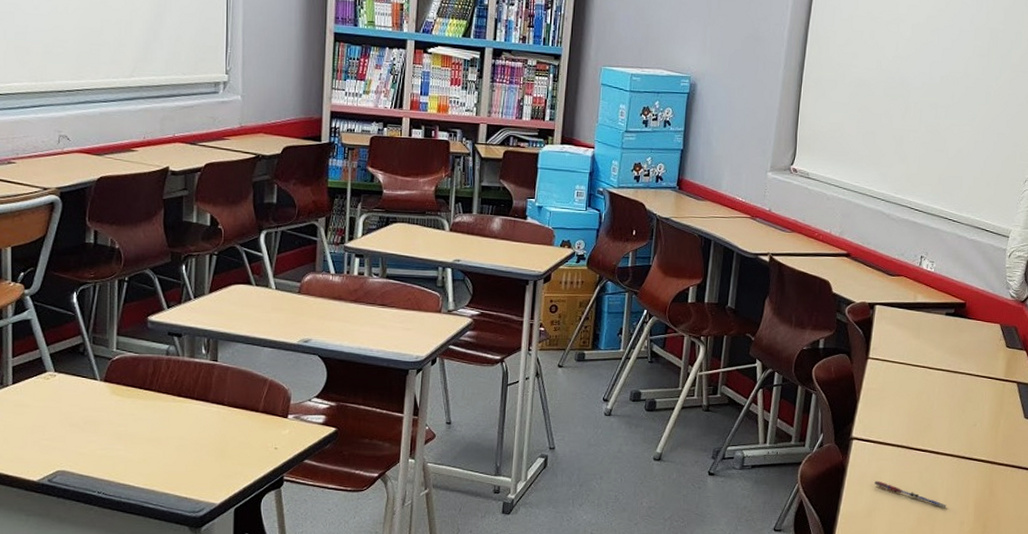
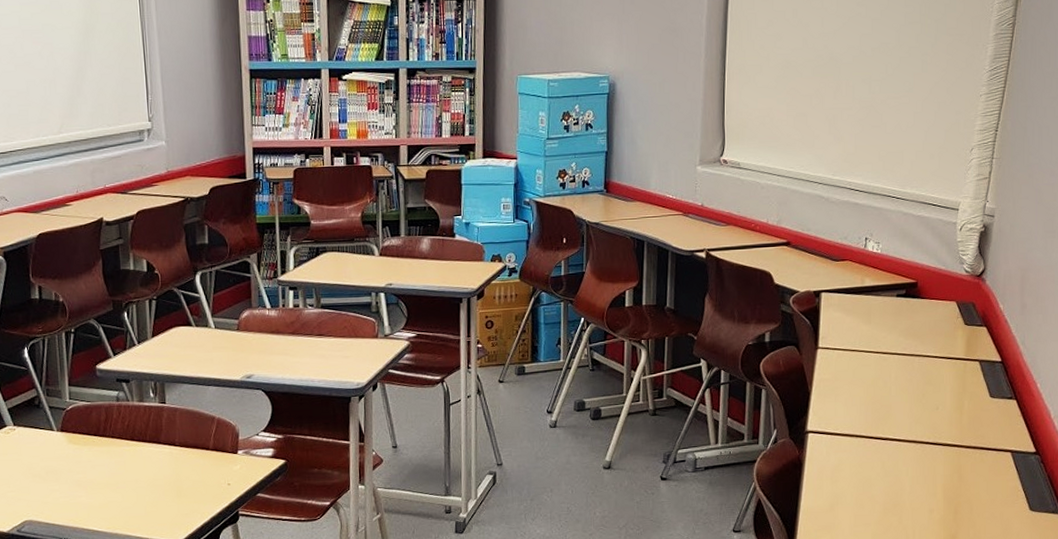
pen: present [874,480,946,508] -> none [834,473,913,496]

